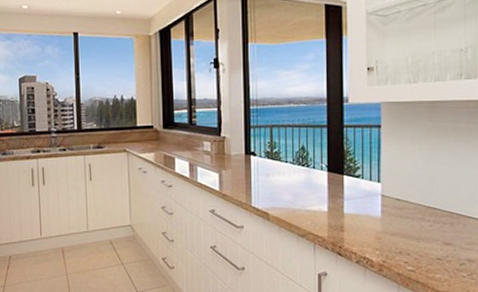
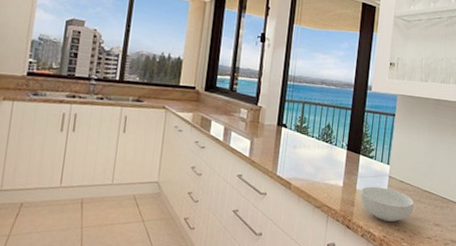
cereal bowl: none [349,208,416,245] -> present [360,186,414,222]

